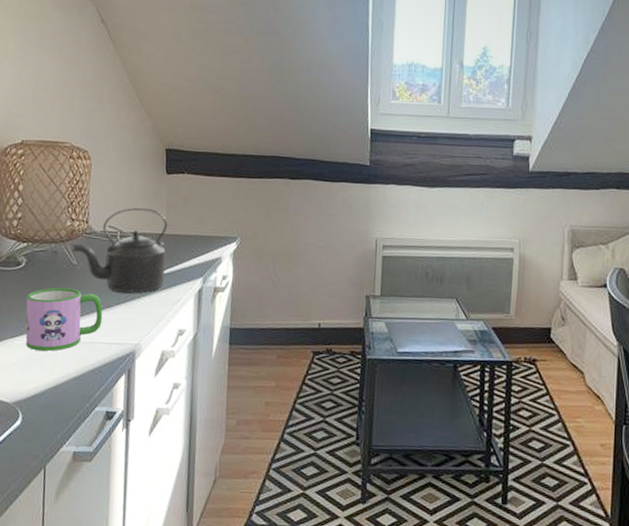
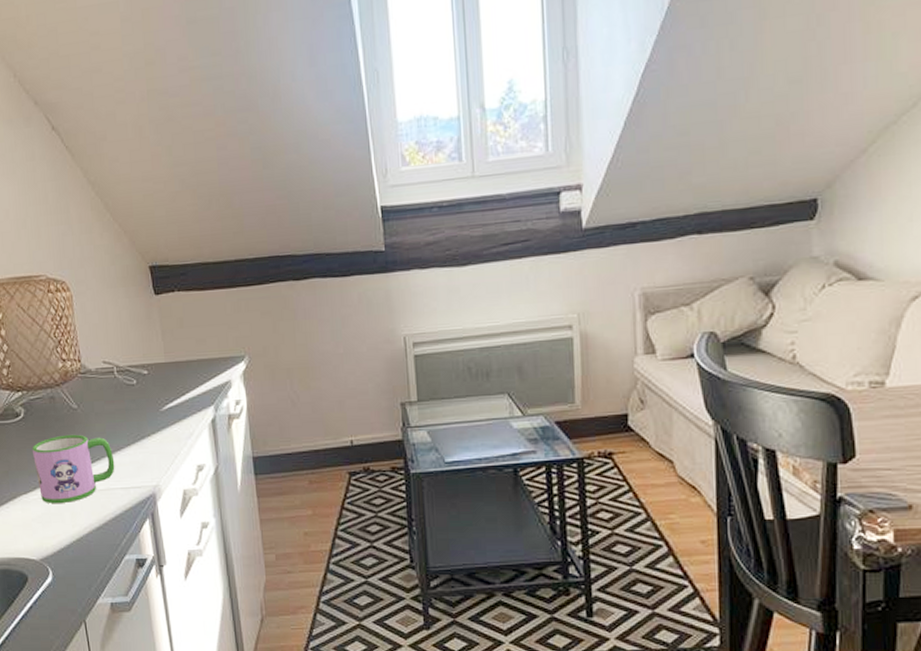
kettle: present [71,207,168,293] -> none [68,336,173,432]

